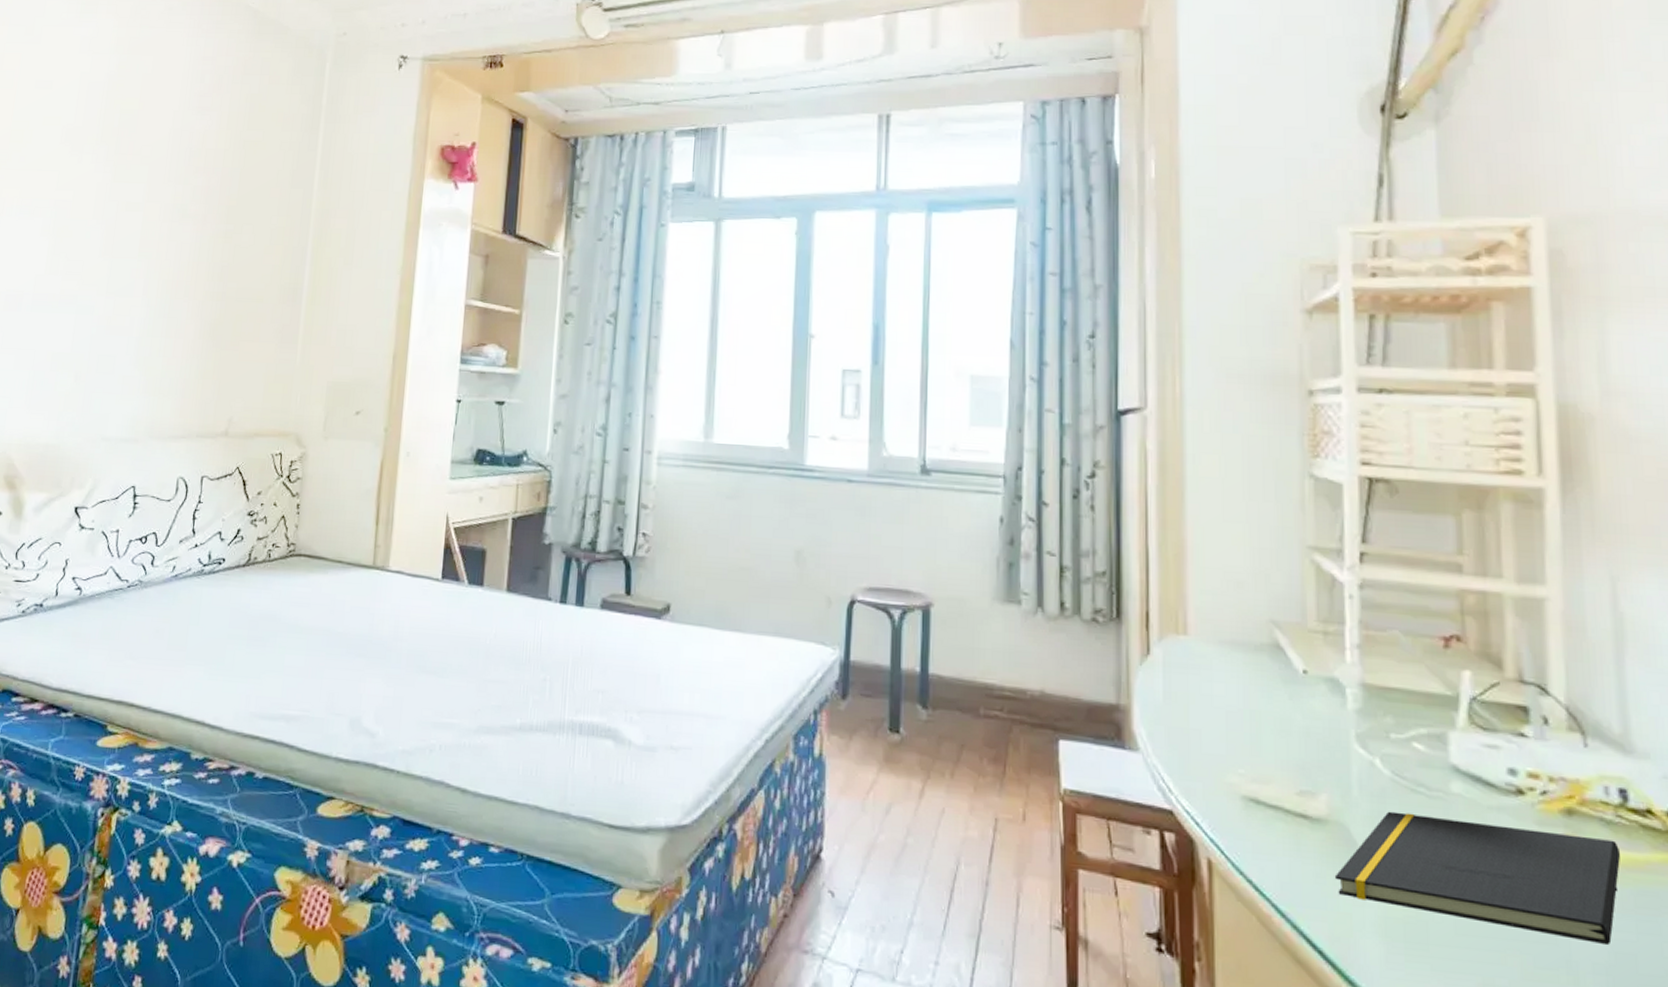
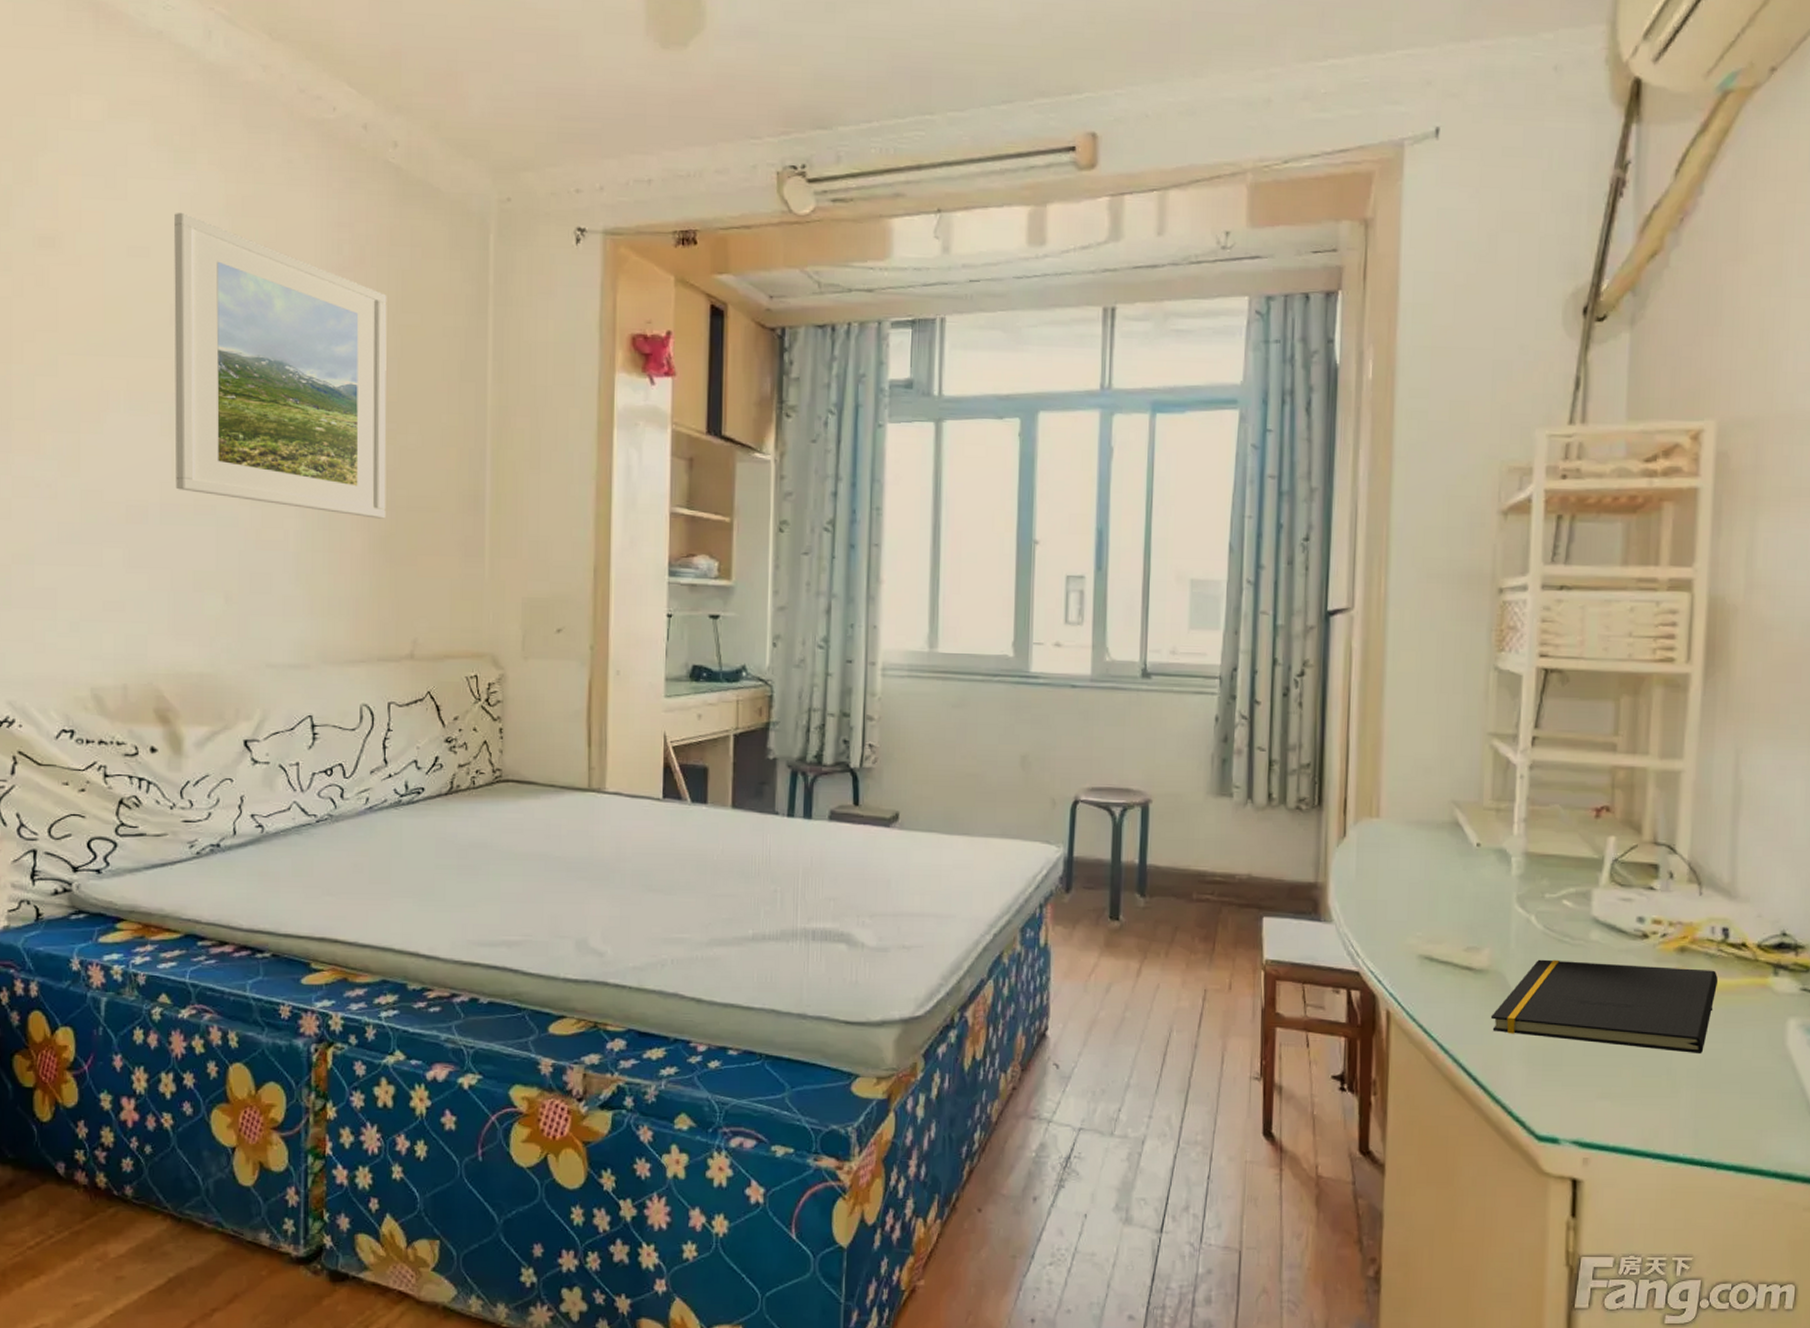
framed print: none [47,52,237,308] -> present [174,212,387,519]

